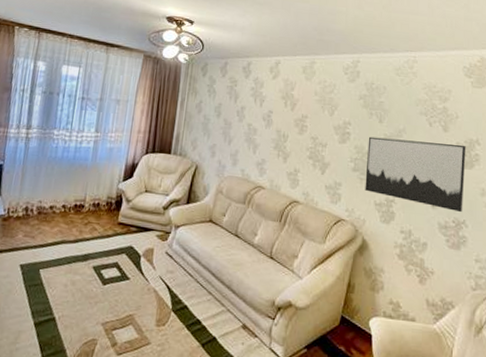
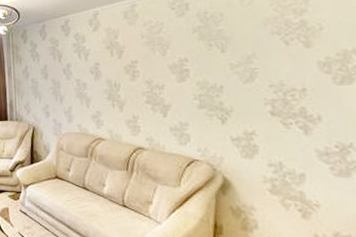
wall art: present [365,136,466,213] -> none [211,58,347,136]

